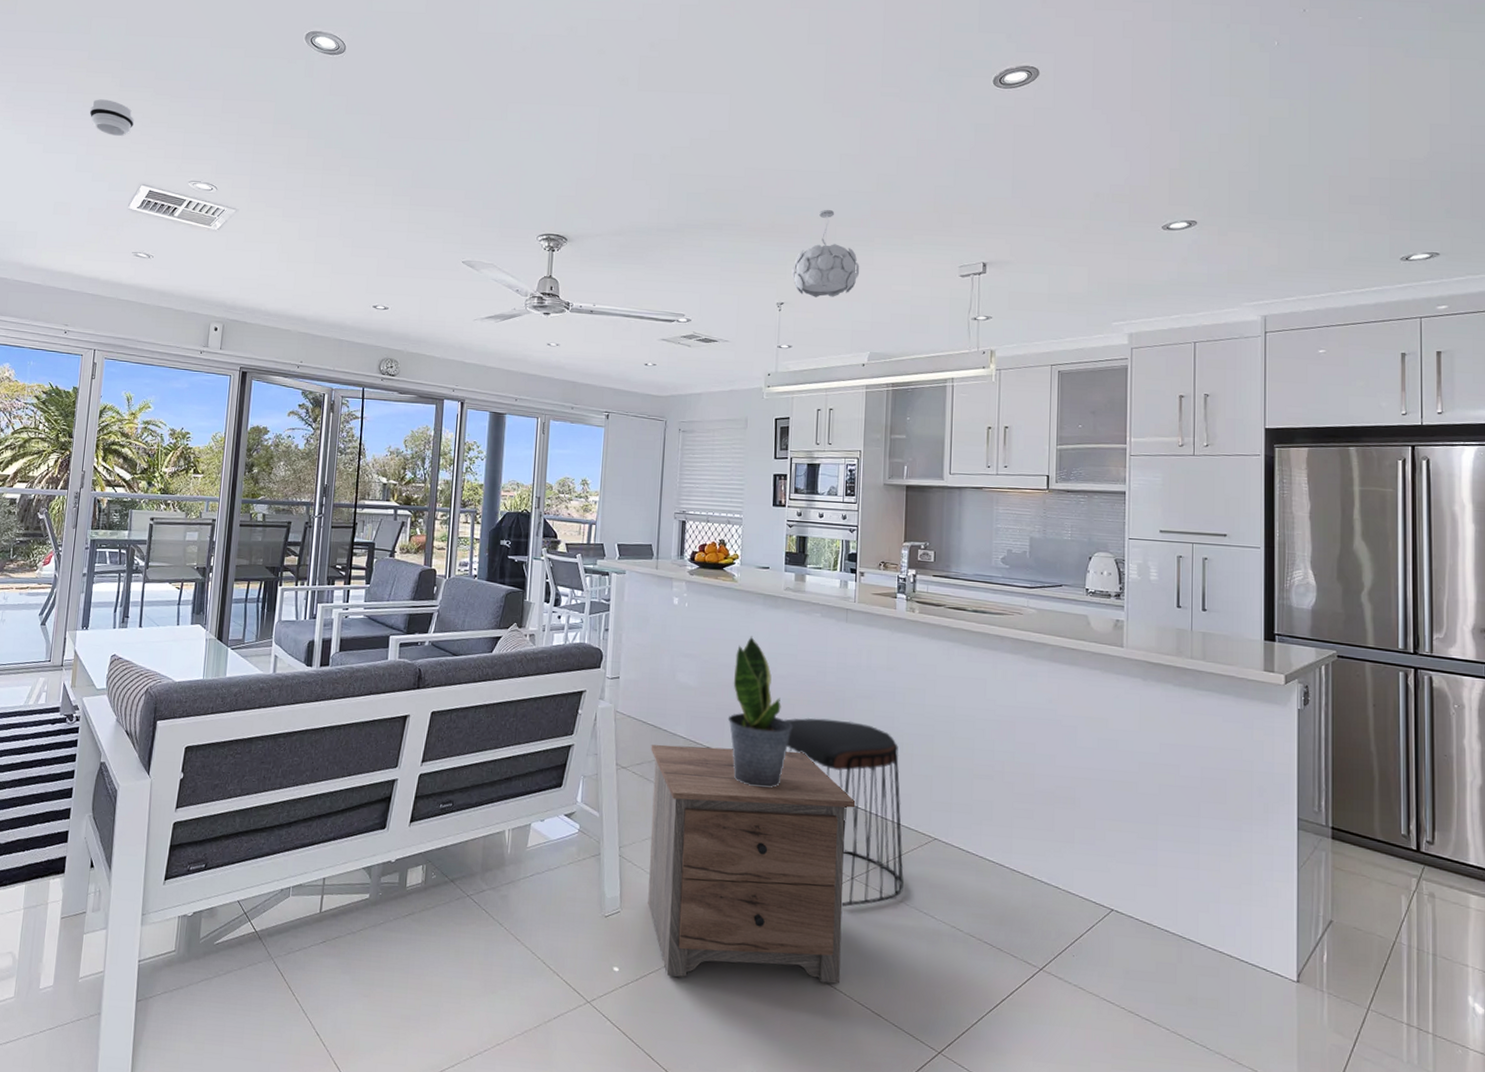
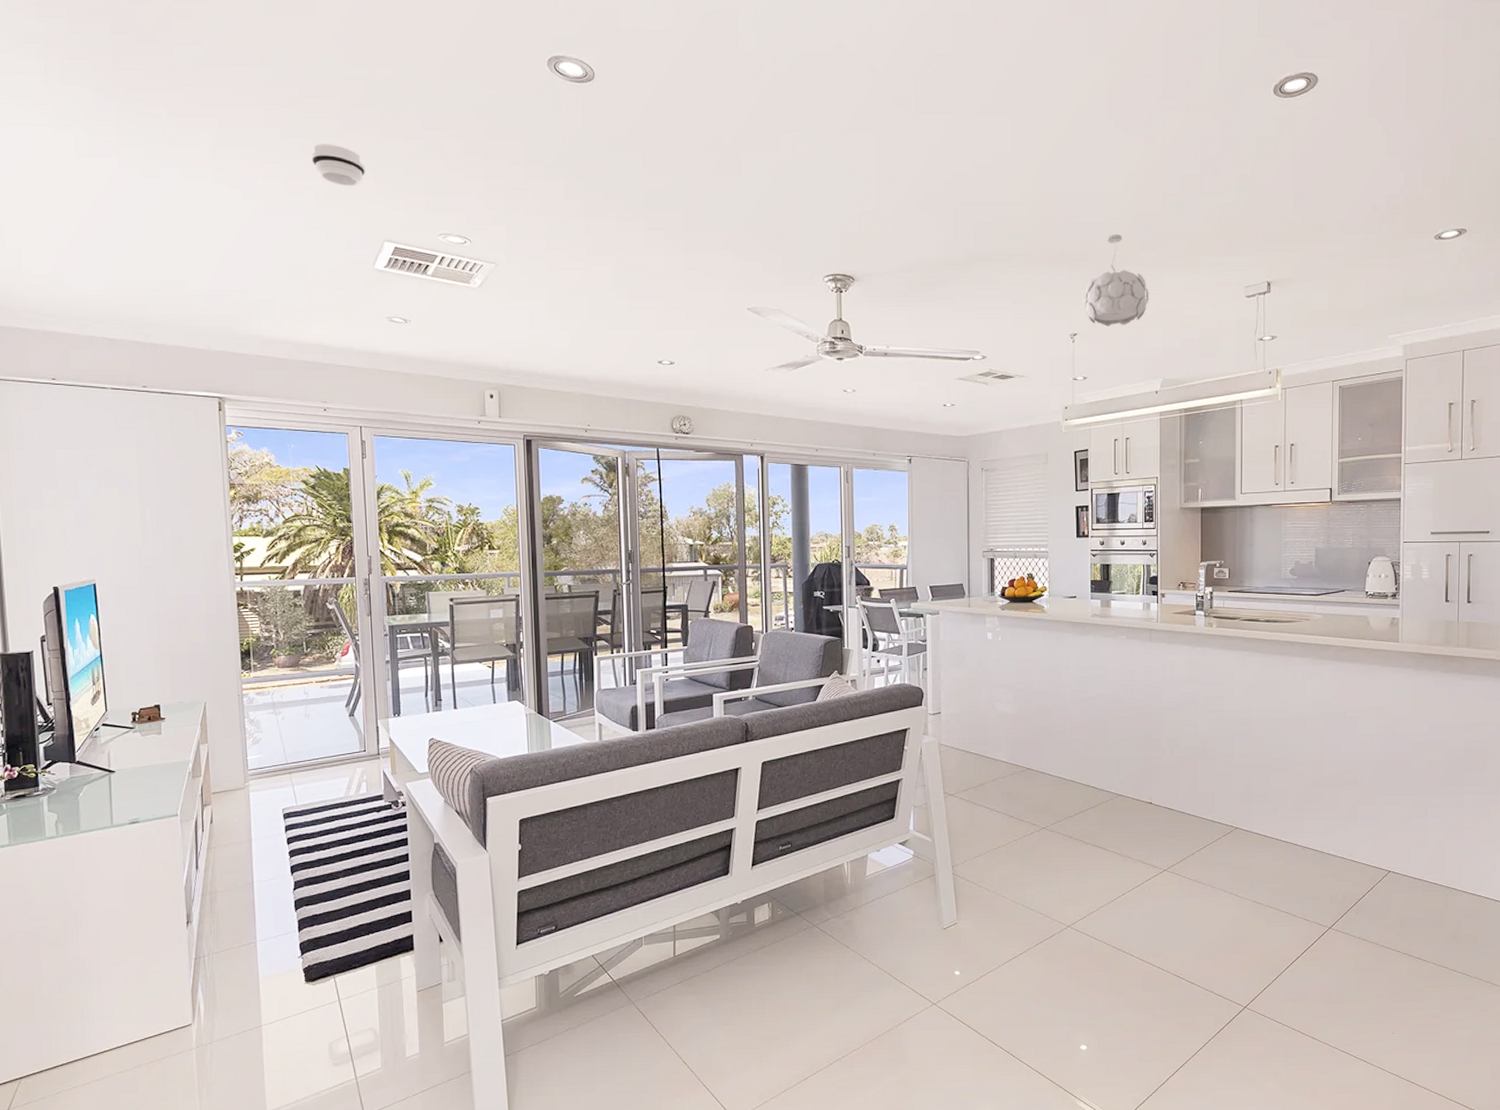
nightstand: present [648,744,856,984] -> none [975,764,1165,973]
potted plant: present [727,636,793,788] -> none [1045,662,1105,800]
stool: present [784,717,905,907] -> none [1097,731,1211,895]

